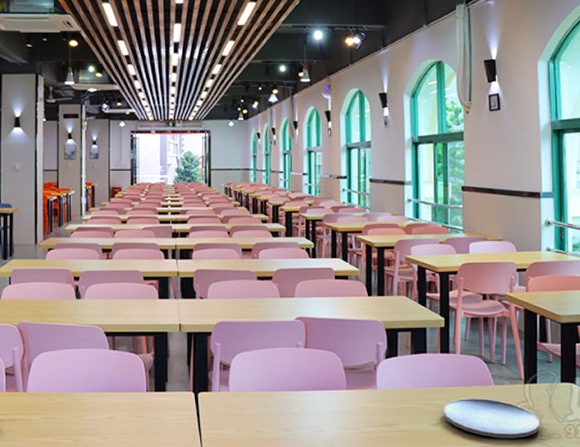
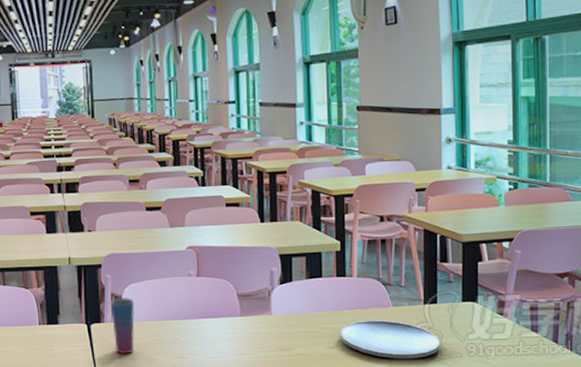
cup: none [218,367,243,425] -> present [110,298,135,354]

